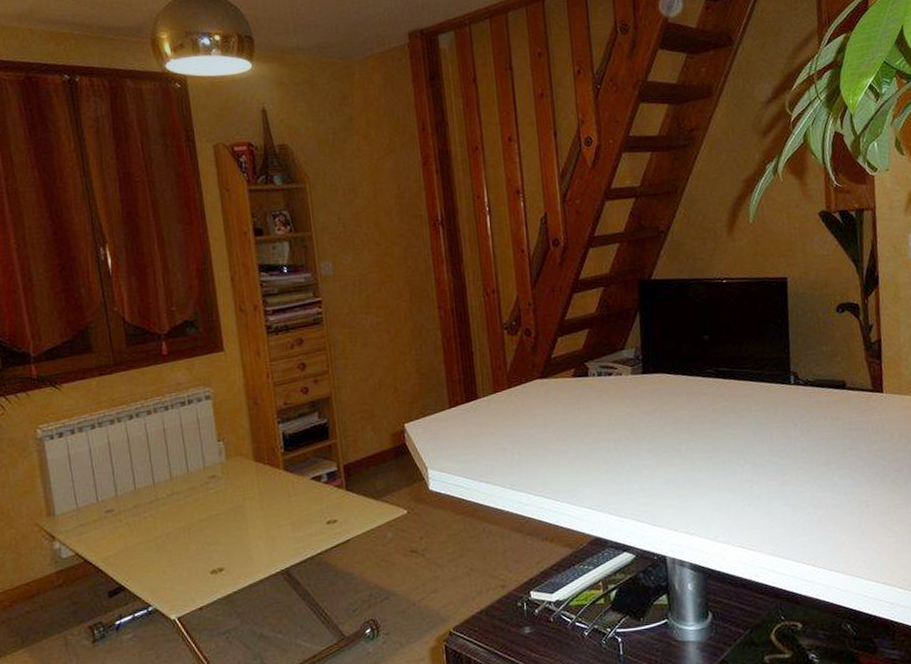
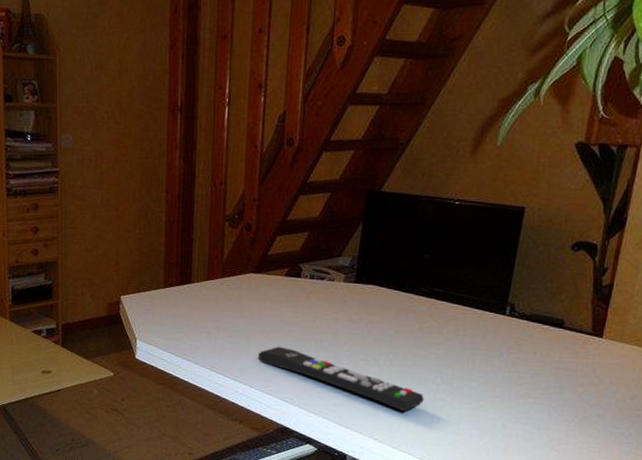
remote control: none [557,451,732,500] -> present [257,346,424,412]

